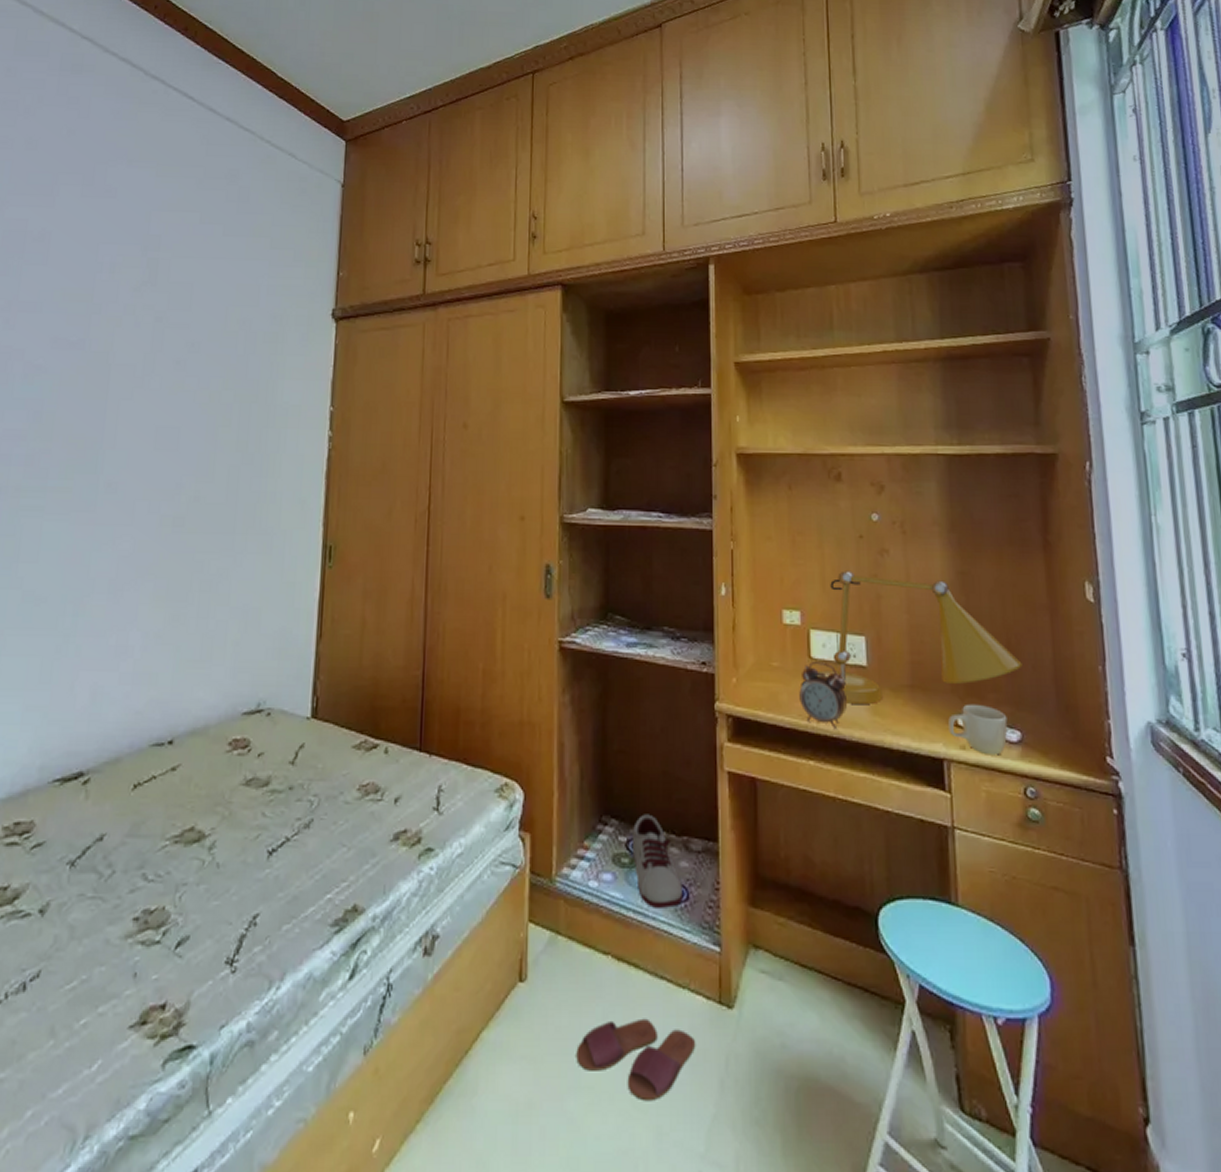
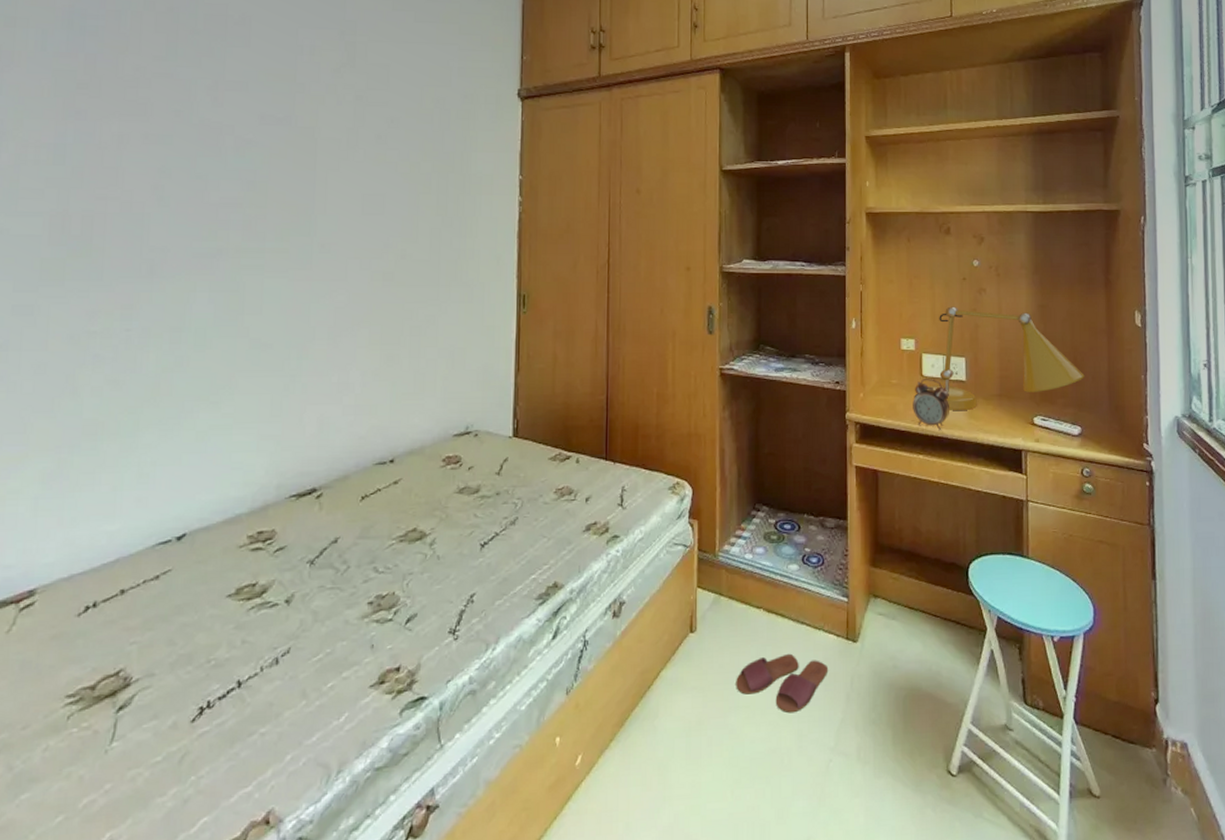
shoe: present [631,814,684,908] -> none [779,501,820,572]
mug: present [947,704,1008,756] -> none [1026,407,1072,446]

